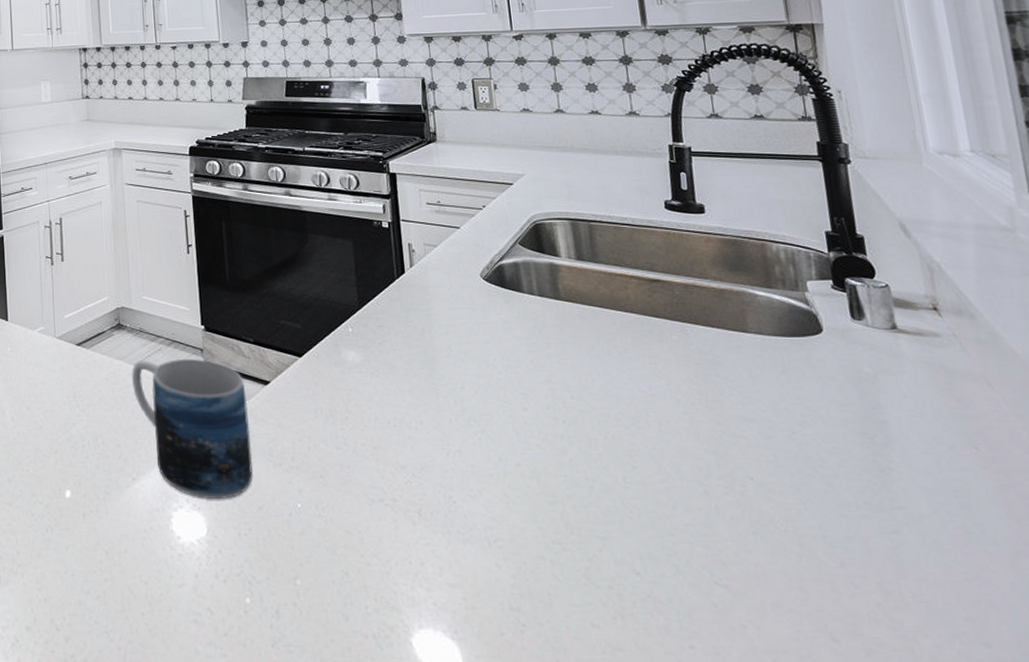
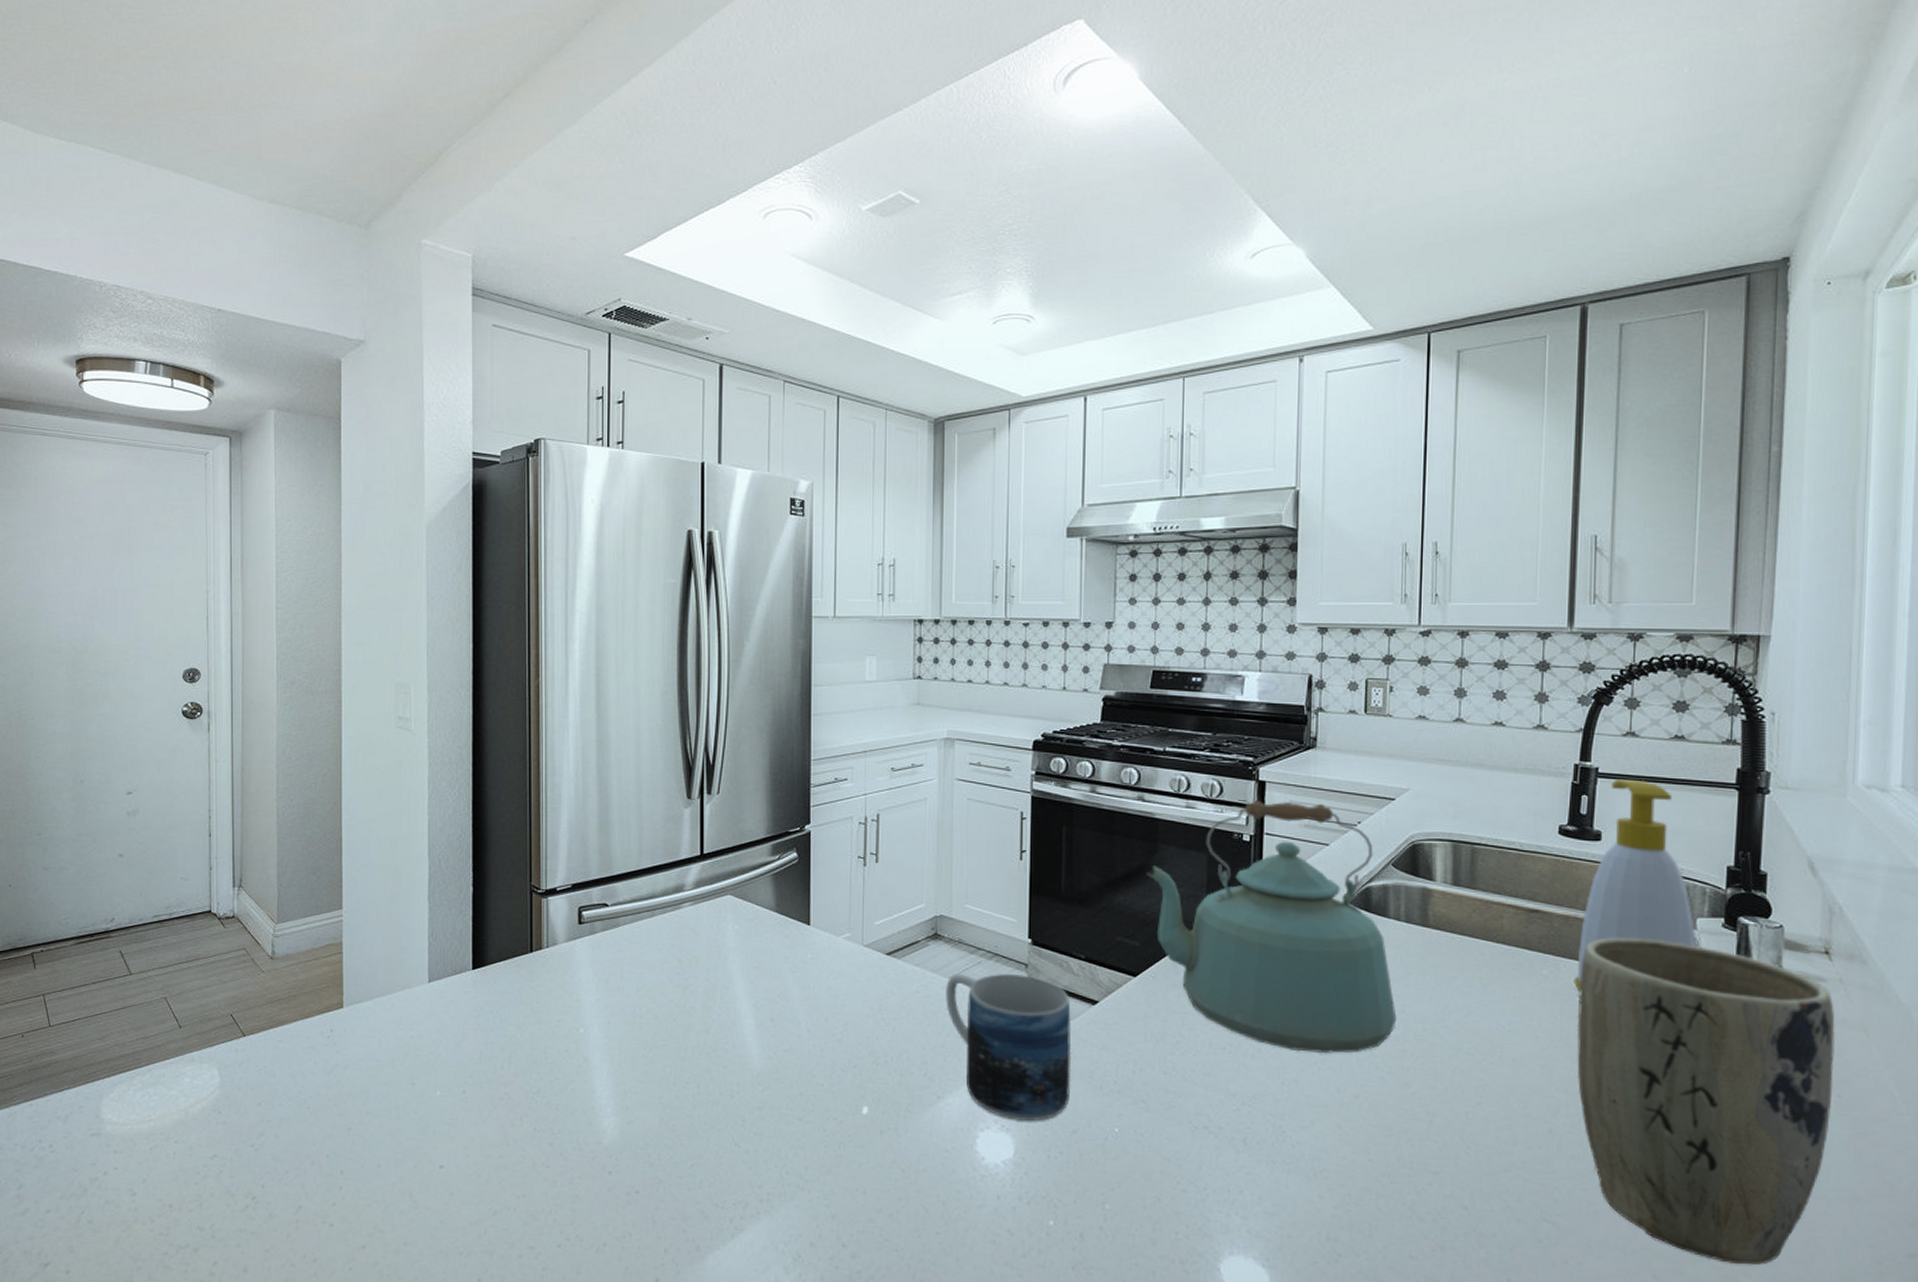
kettle: none [300,190,545,424] -> present [1146,800,1397,1054]
soap bottle: none [701,156,812,356] -> present [1573,779,1697,992]
plant pot: none [707,302,976,624] -> present [1576,937,1835,1265]

